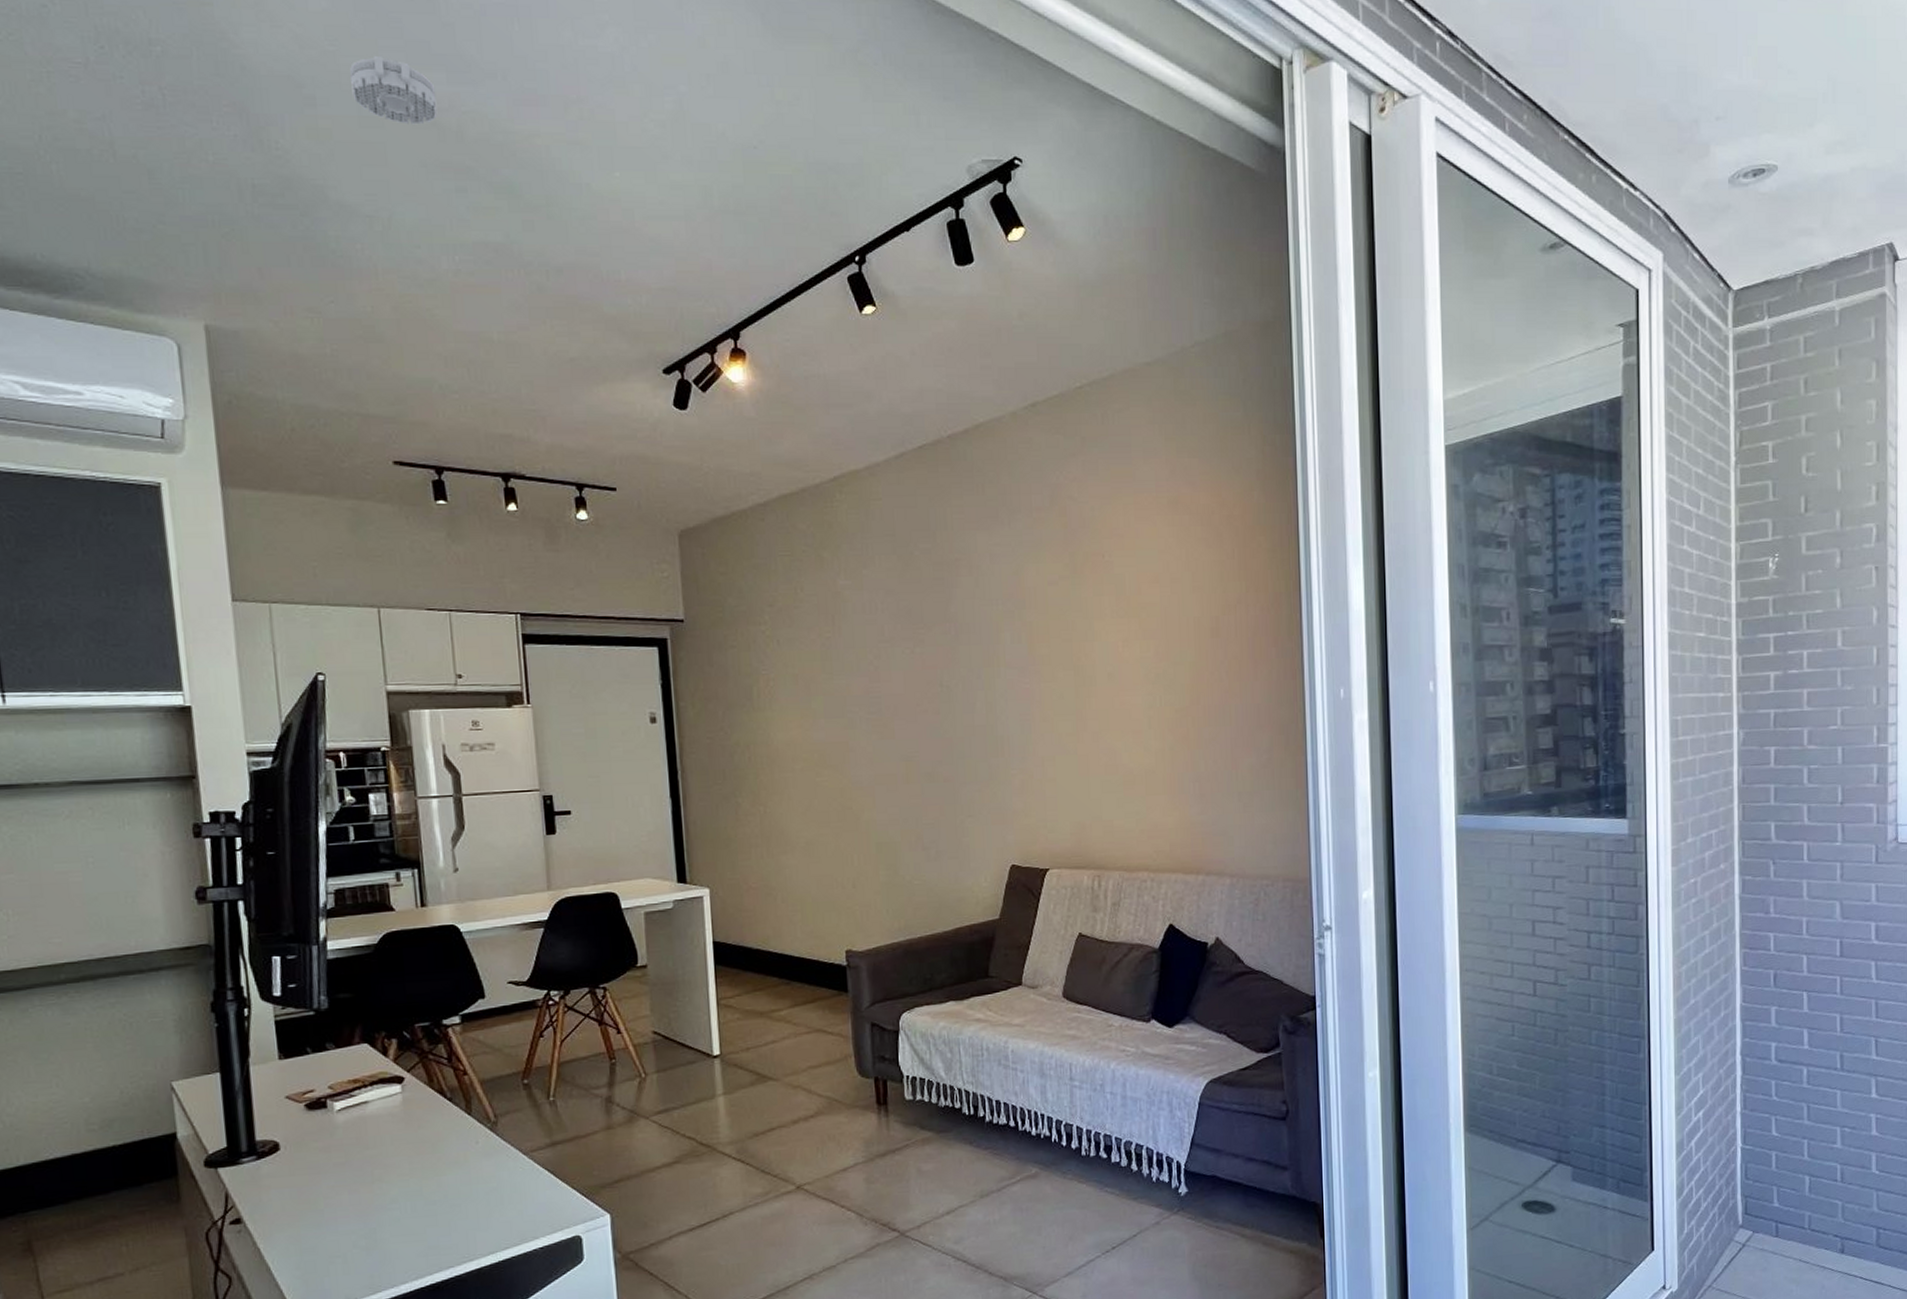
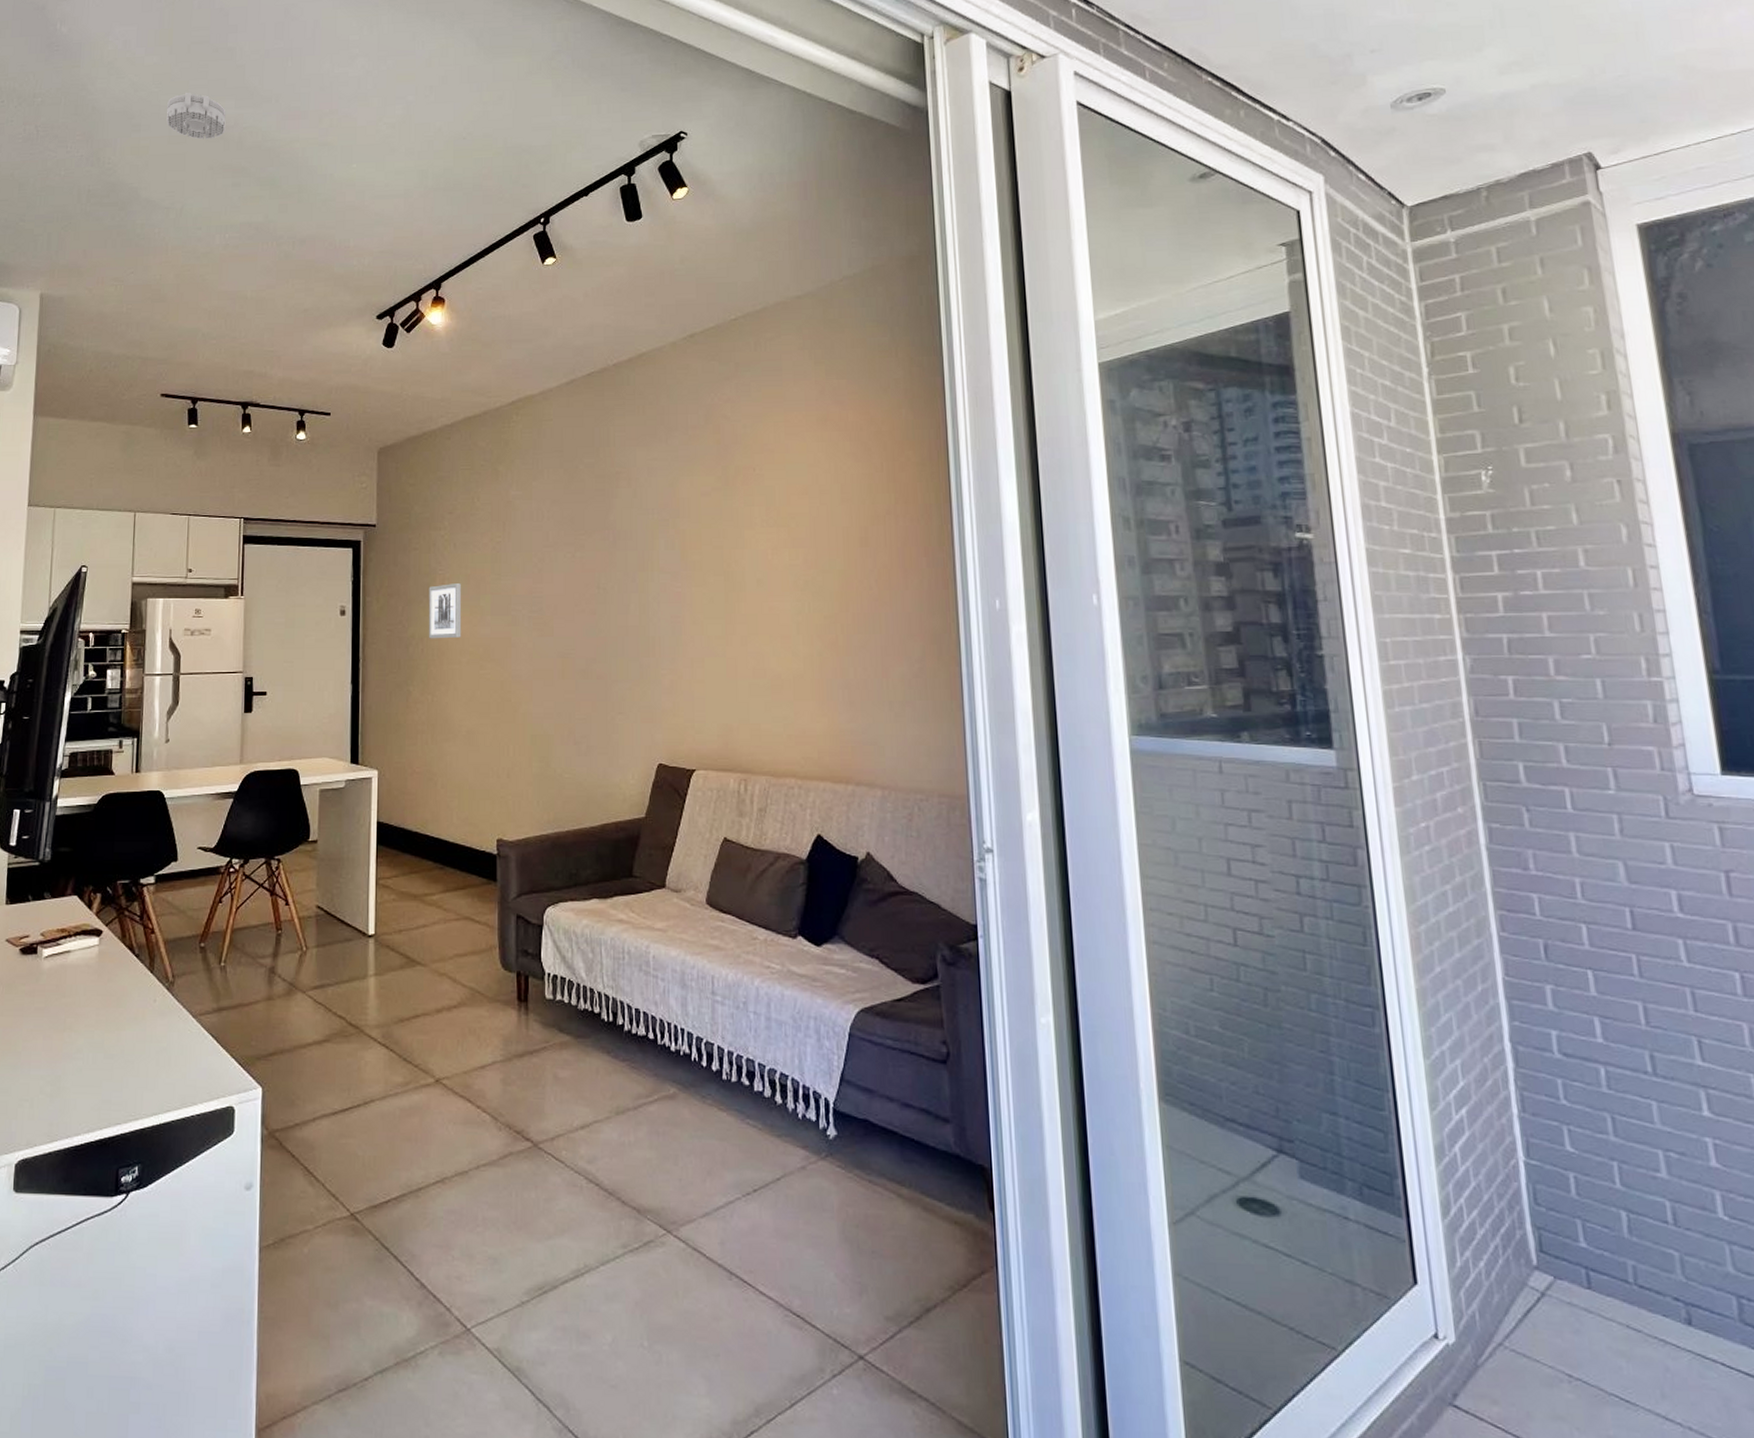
wall art: none [751,684,793,746] -> present [428,583,462,639]

